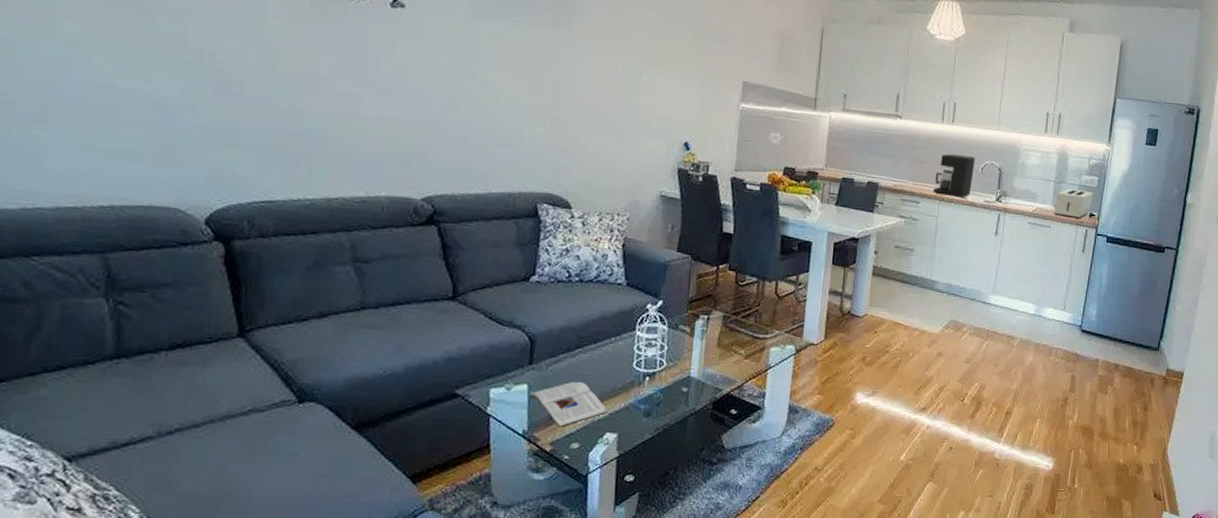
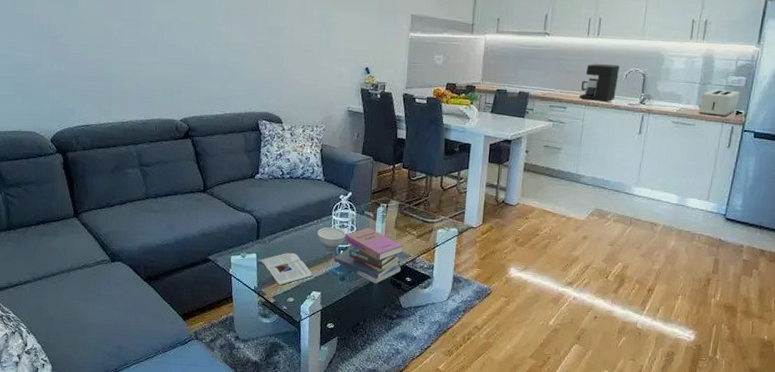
bowl: none [614,346,654,377] -> present [317,227,346,251]
books: none [636,346,728,419] -> present [333,227,403,283]

